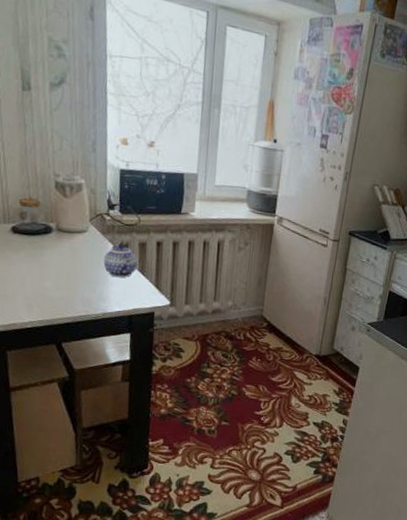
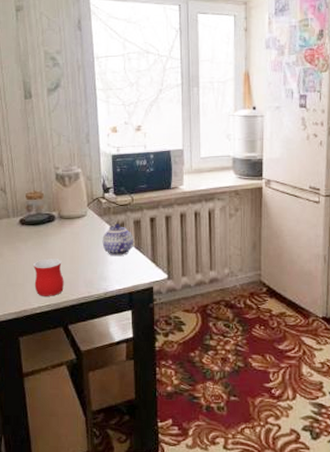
mug: none [25,272,59,312] -> present [33,259,64,296]

